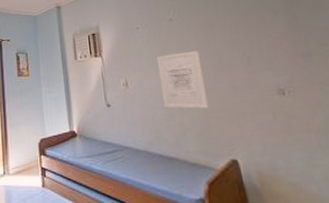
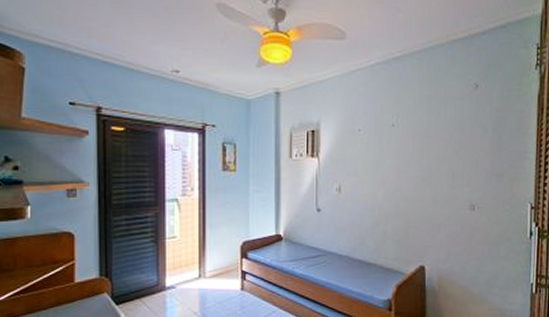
wall art: present [156,50,209,109] -> none [371,161,412,219]

